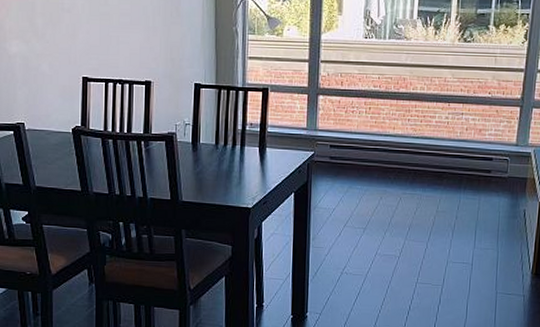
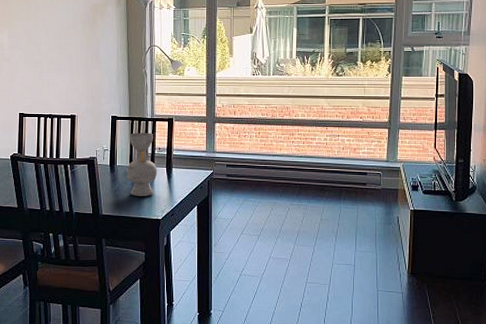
decorative vase: none [211,104,249,181] -> present [126,133,158,196]

